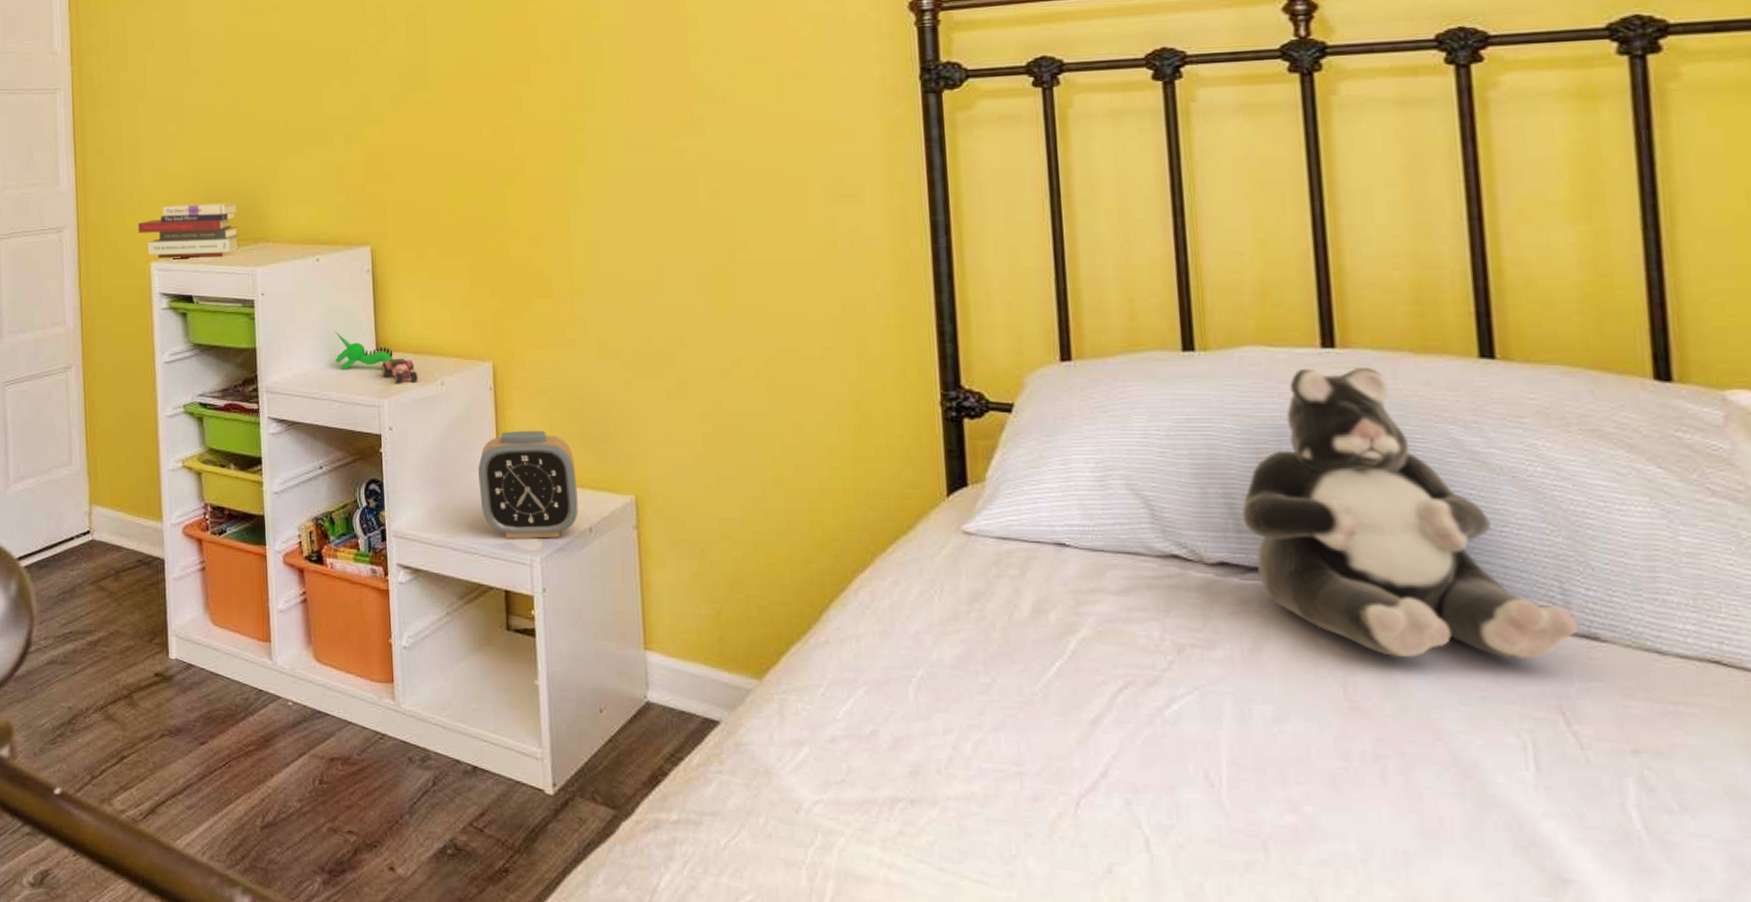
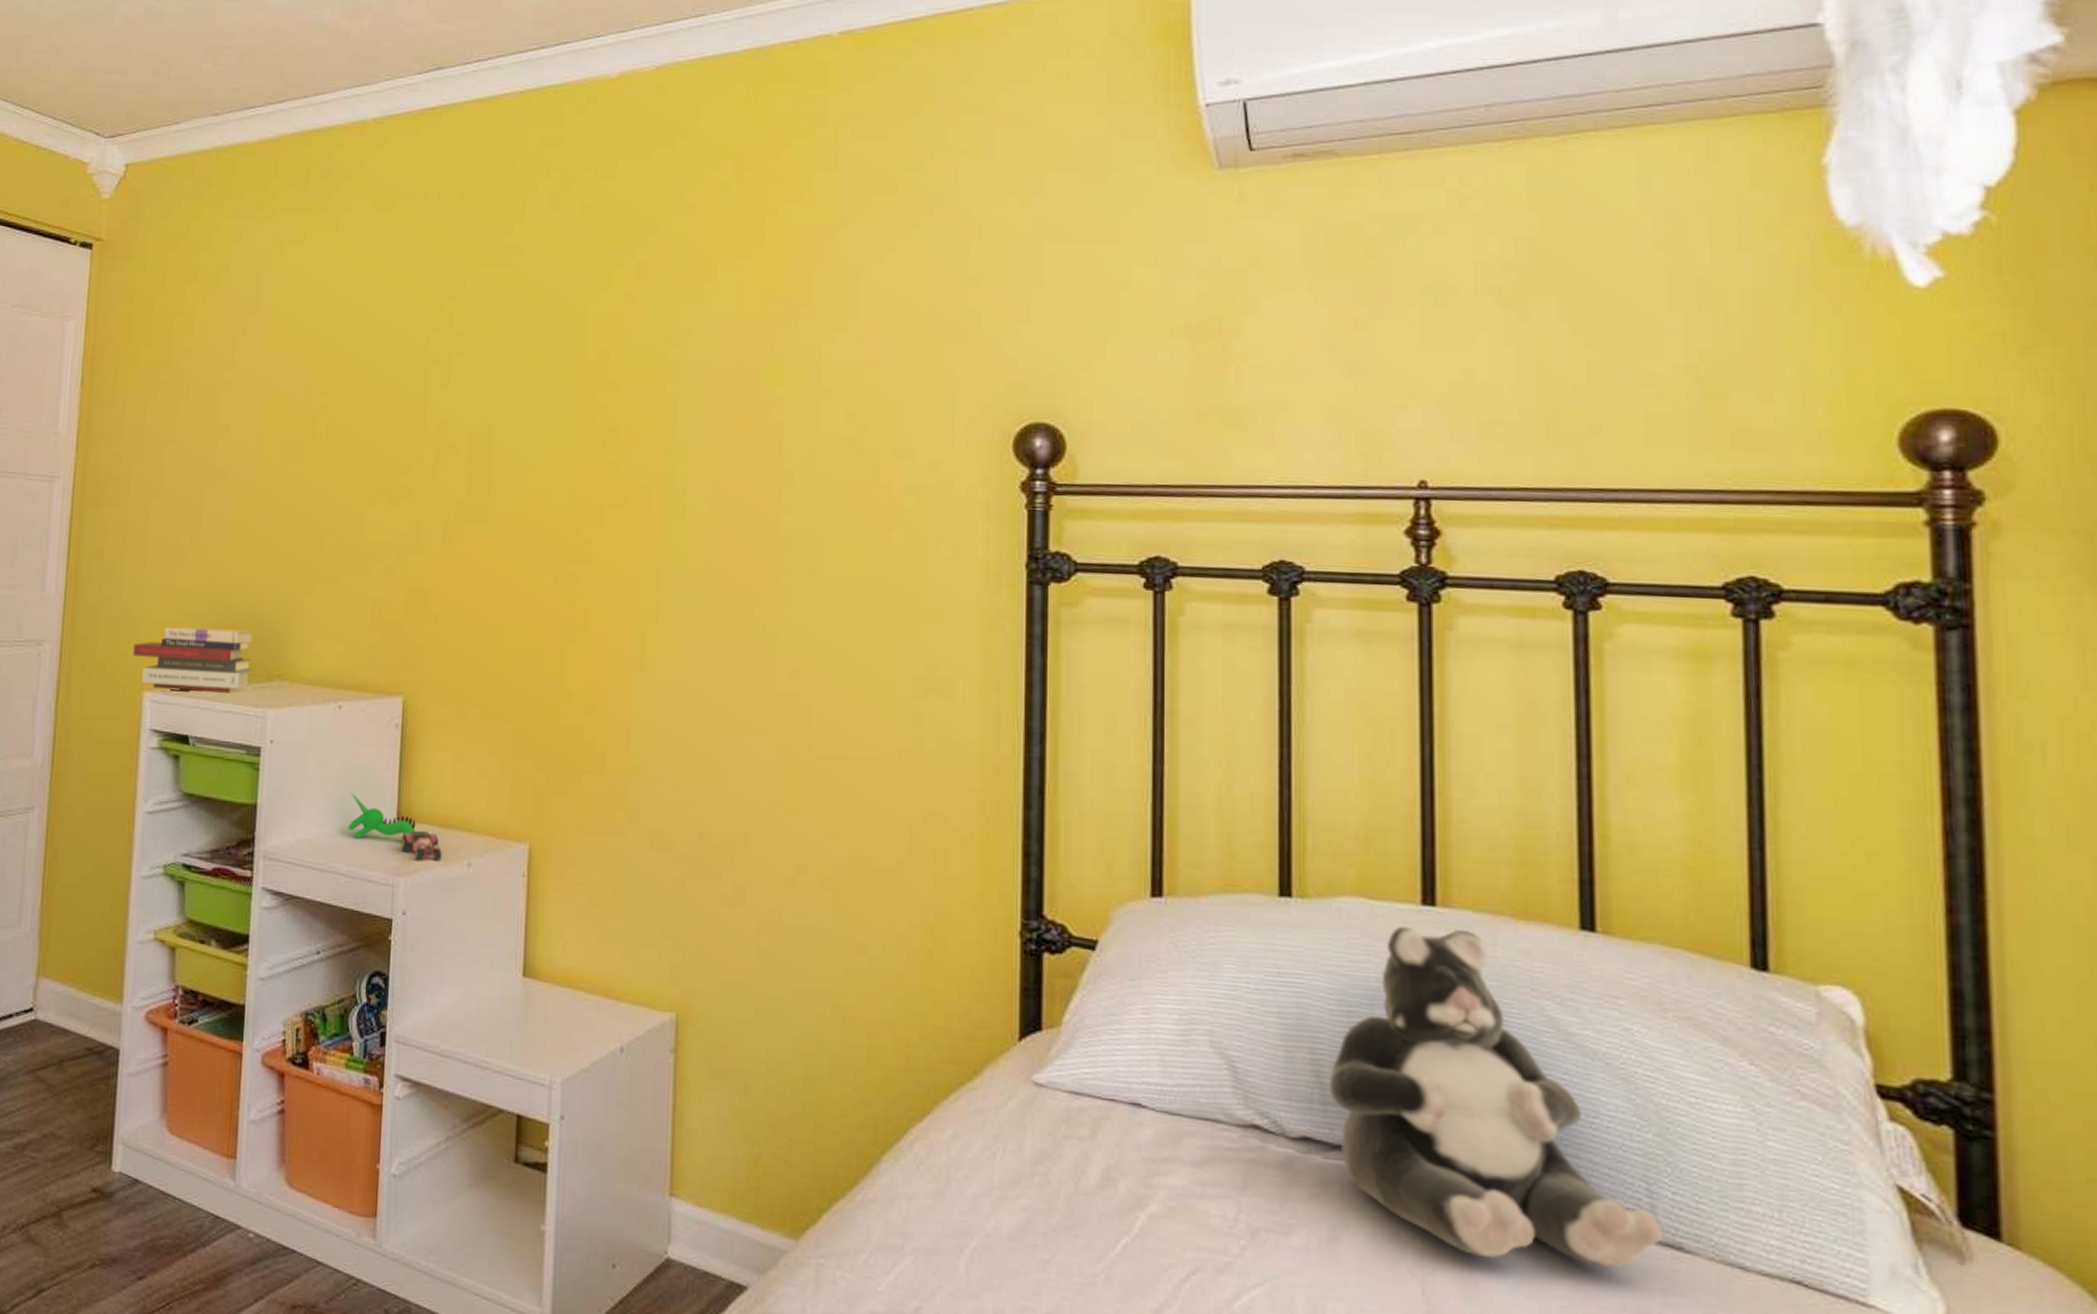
alarm clock: present [478,430,579,539] -> none [499,927,612,1057]

